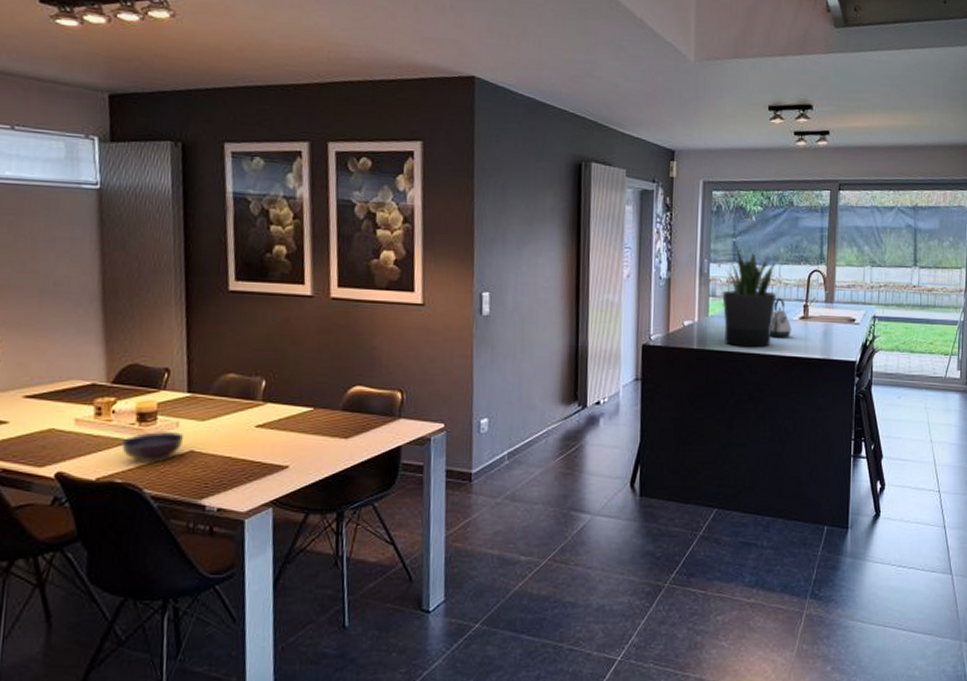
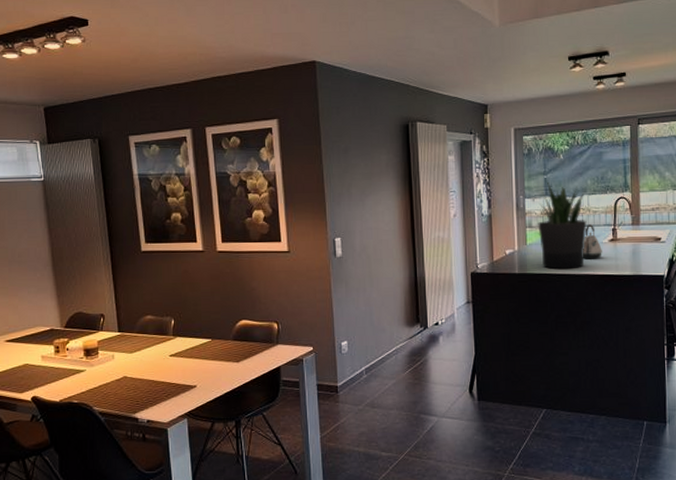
bowl: present [120,432,185,462] -> none [74,363,119,386]

